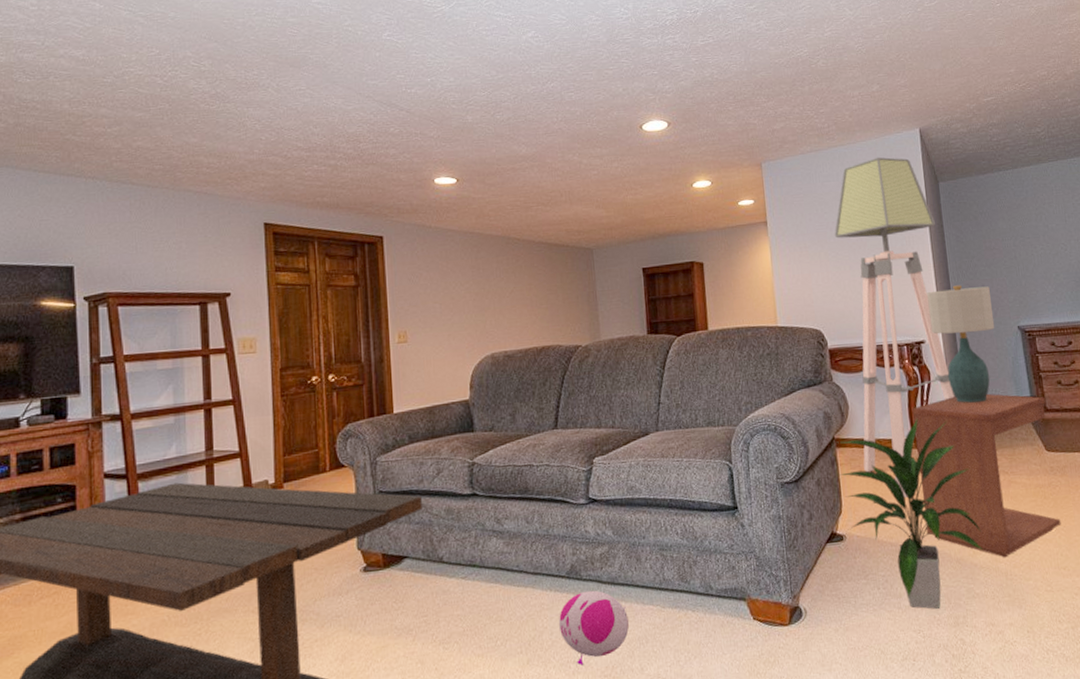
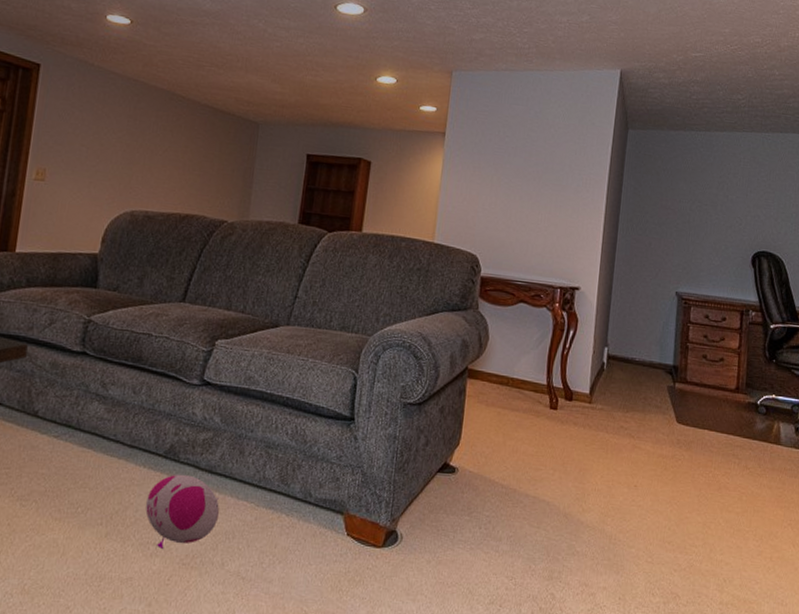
floor lamp: present [834,157,955,498] -> none [491,90,617,442]
indoor plant: present [836,418,983,609] -> none [464,364,596,559]
side table: present [912,393,1061,558] -> none [540,349,687,521]
table lamp: present [927,285,995,403] -> none [588,237,656,362]

